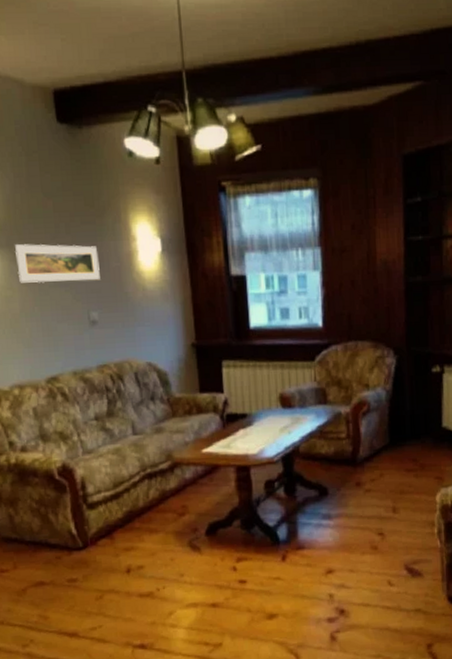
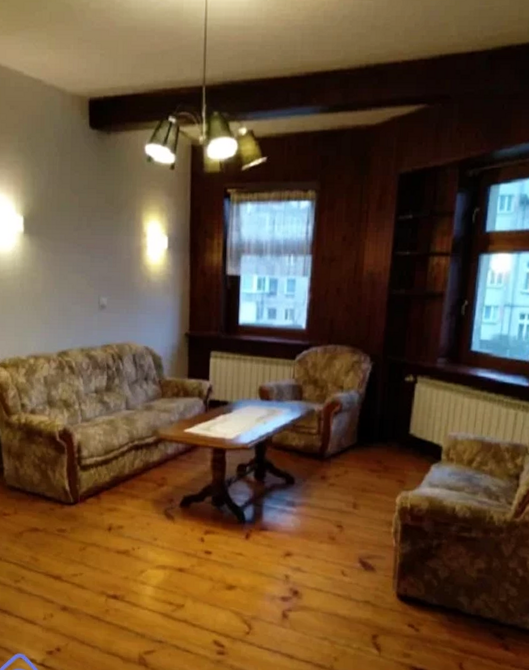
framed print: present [15,244,100,283] -> none [43,233,113,270]

